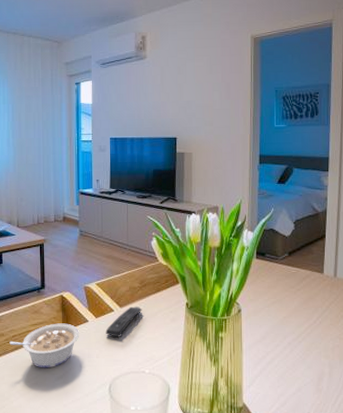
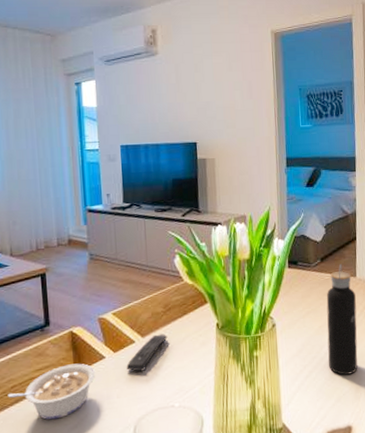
water bottle: none [290,259,322,367] -> present [326,263,358,375]

